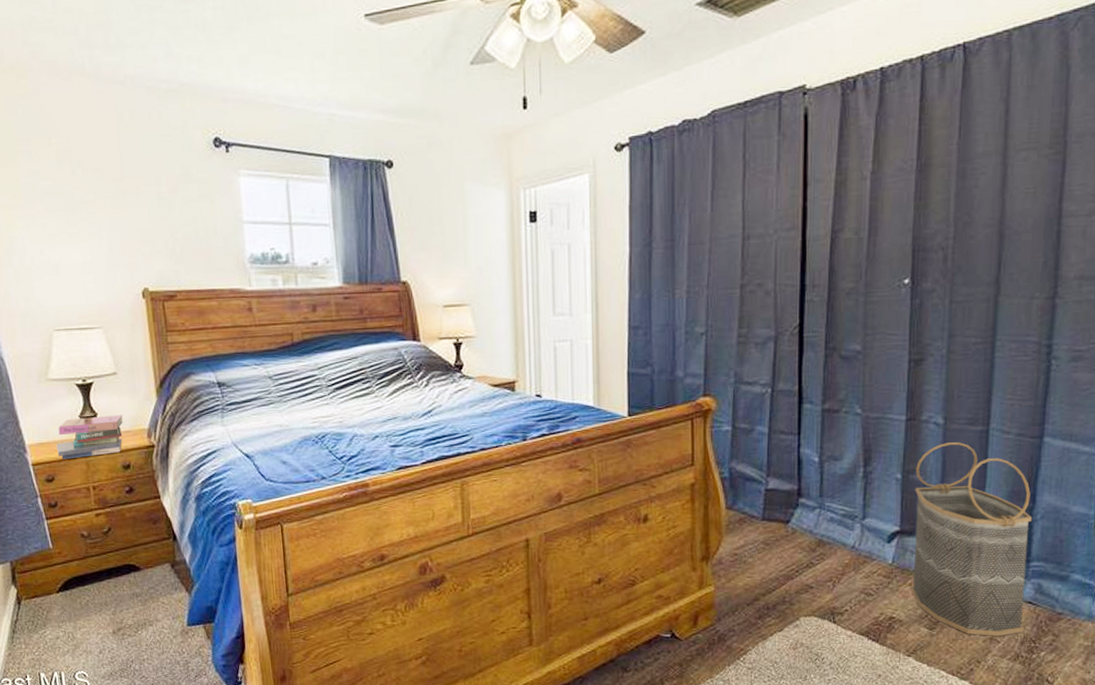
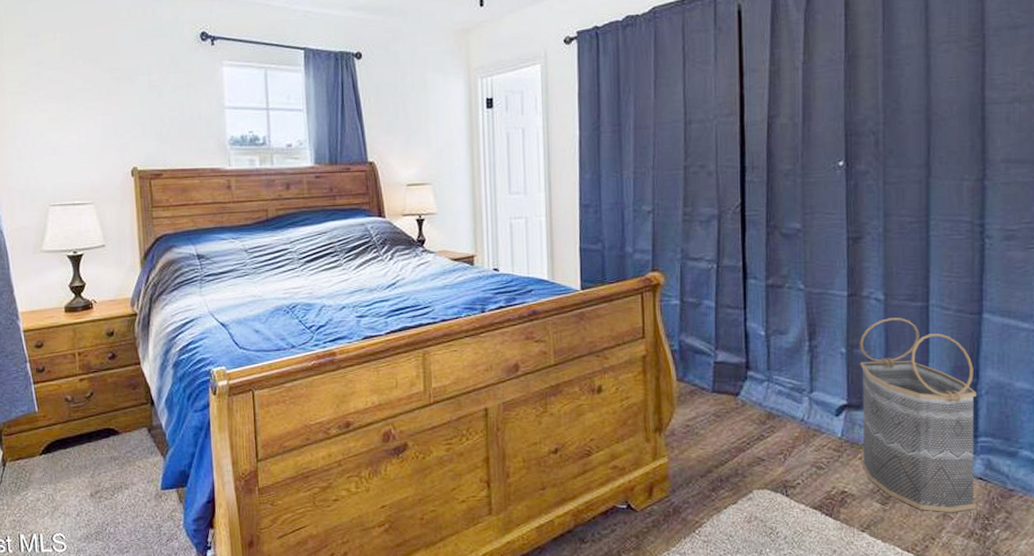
books: present [56,415,123,460] -> none [46,285,109,327]

